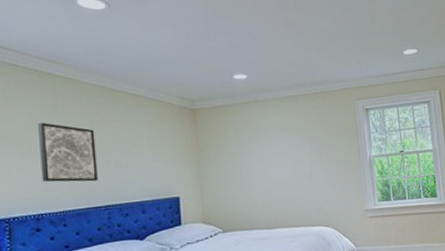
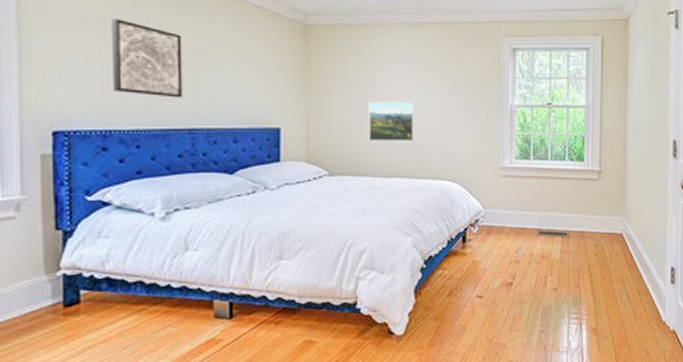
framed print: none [250,163,291,199] -> present [369,101,414,142]

